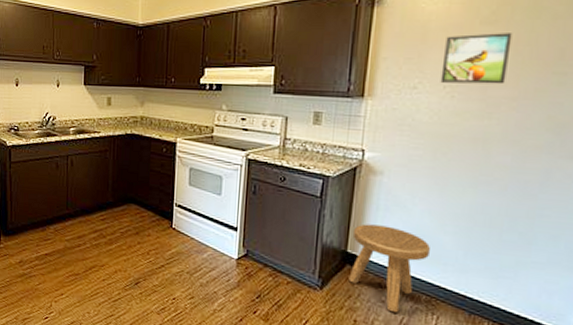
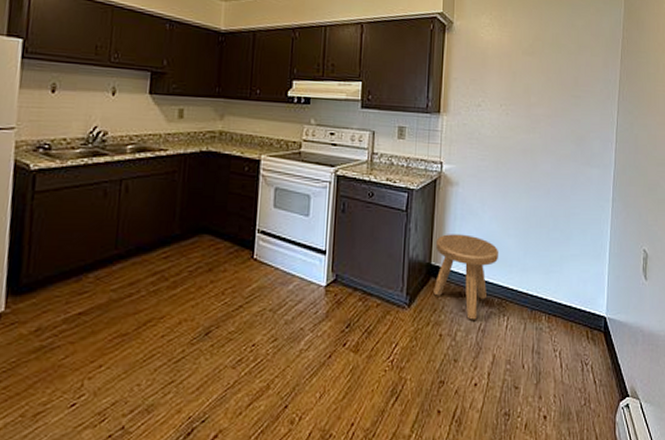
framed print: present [440,33,513,85] -> none [498,62,544,104]

